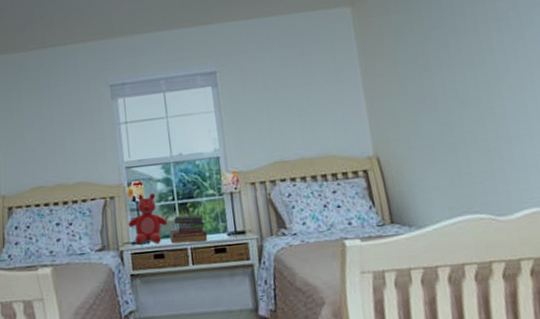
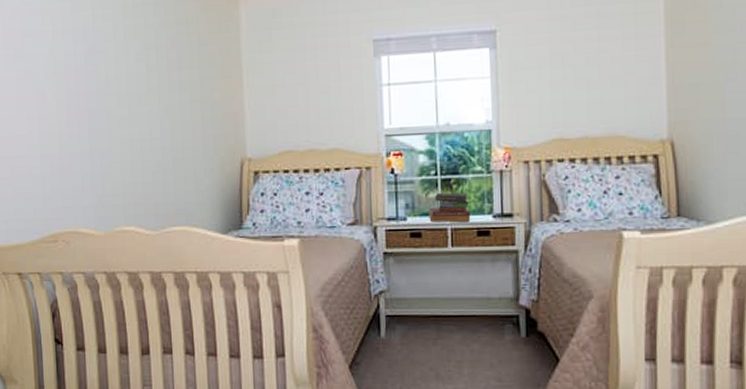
teddy bear: present [128,193,168,245] -> none [384,166,428,222]

